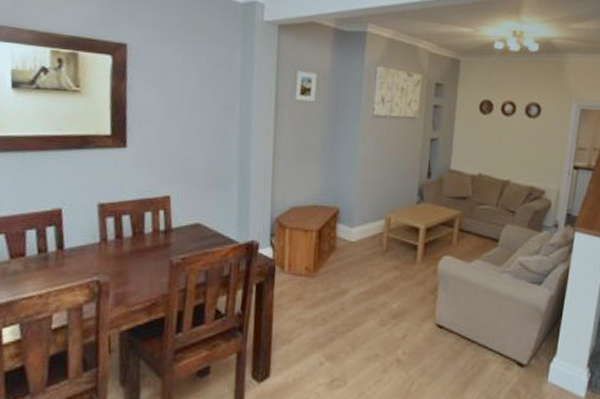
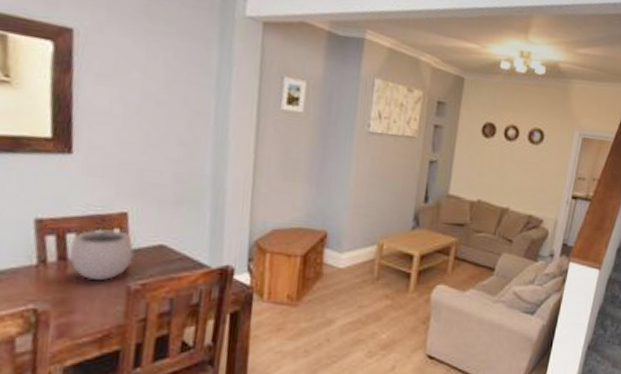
plant pot: none [124,201,176,255] -> present [69,218,134,280]

